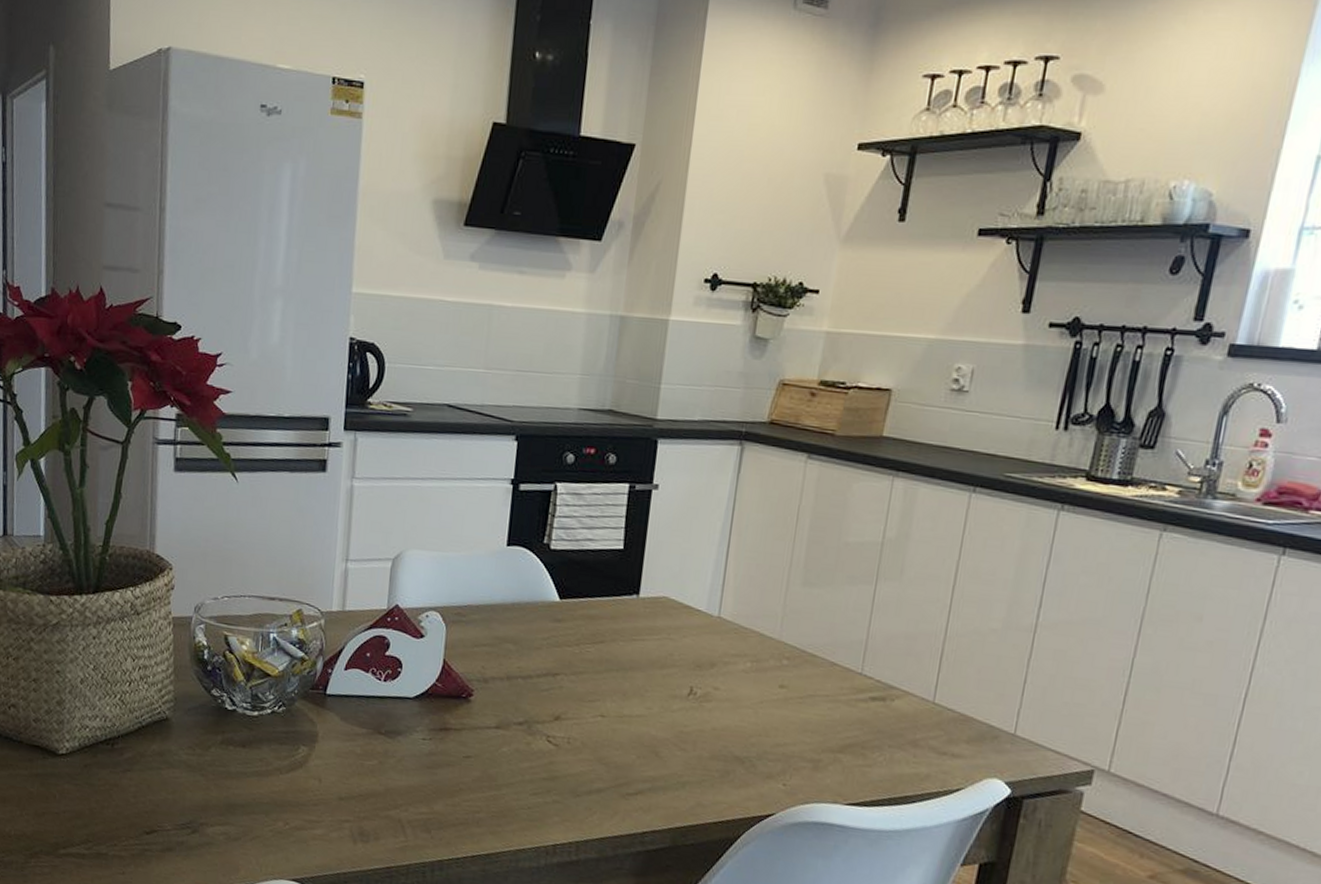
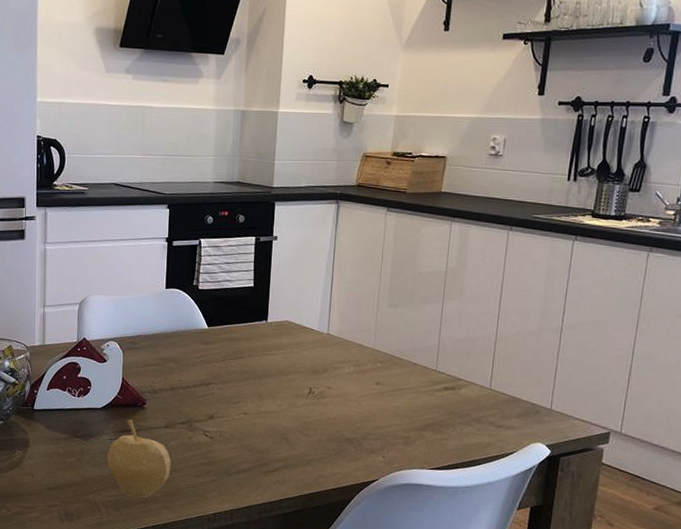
fruit: none [417,714,502,819] -> present [106,419,171,498]

